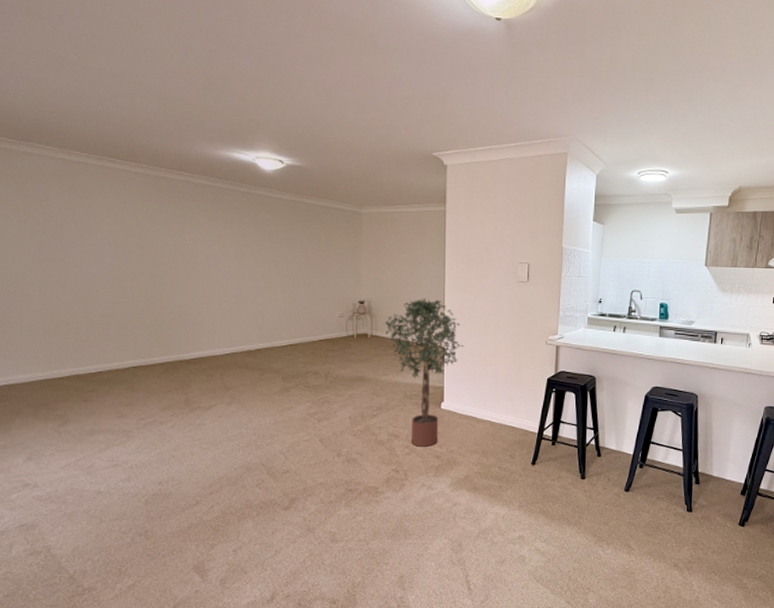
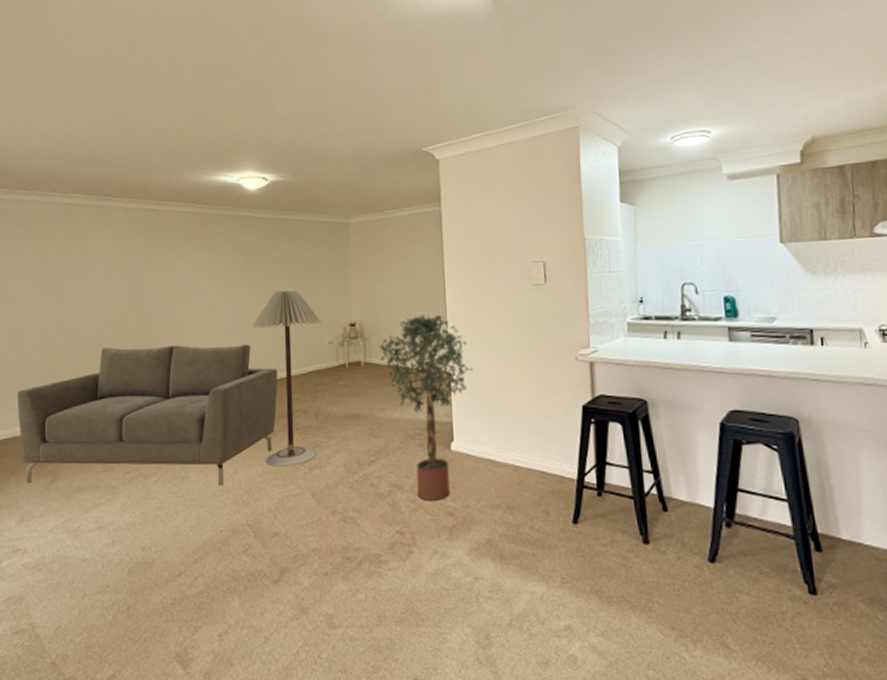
sofa: none [16,306,291,432] -> present [16,344,278,486]
floor lamp: none [266,267,334,418] -> present [251,289,322,467]

